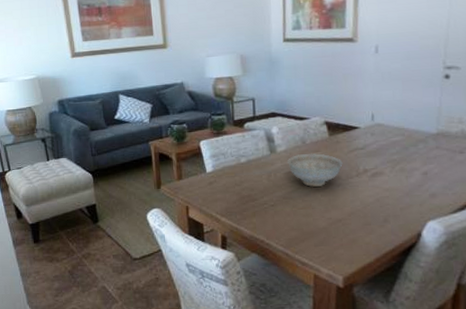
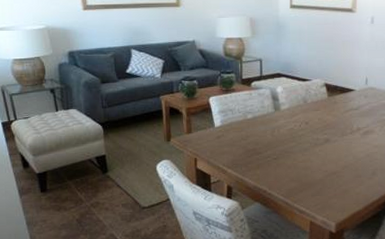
decorative bowl: present [287,153,343,187] -> none [290,111,339,142]

